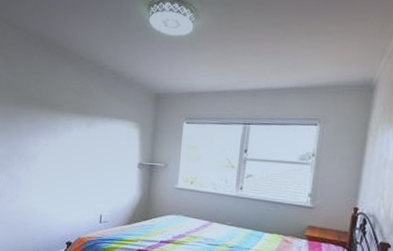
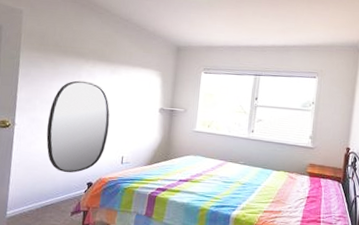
home mirror: none [25,135,88,232] -> present [46,80,110,173]

